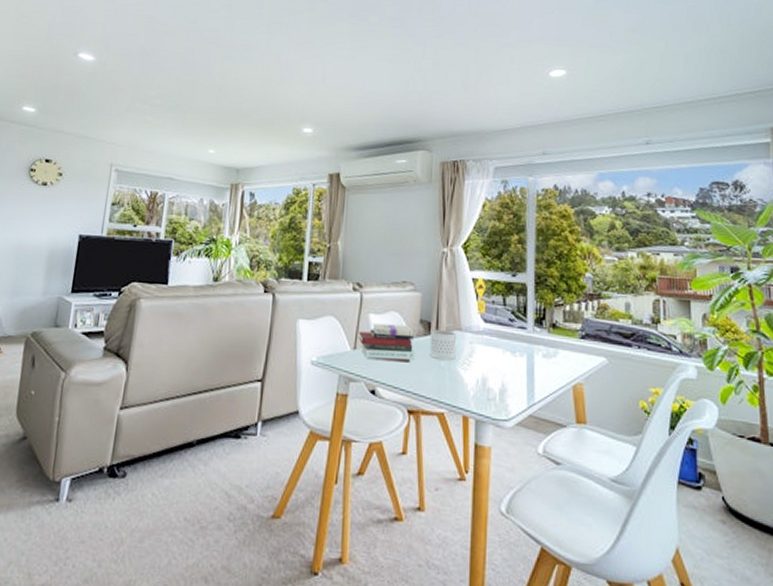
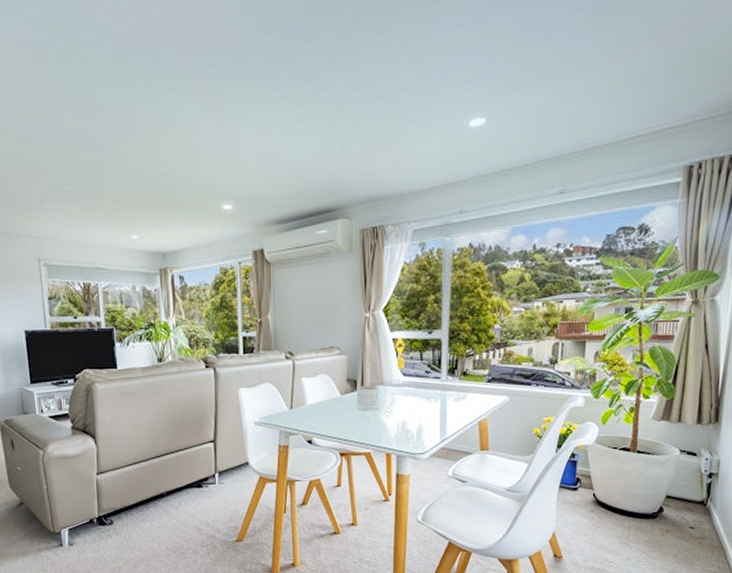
books: present [358,323,415,363] -> none [294,385,343,416]

